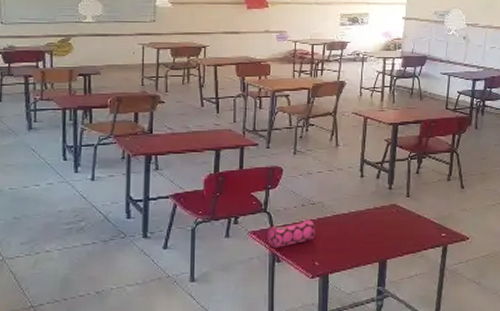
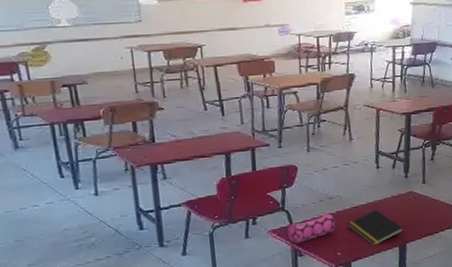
notepad: none [327,219,385,258] -> present [347,209,404,245]

